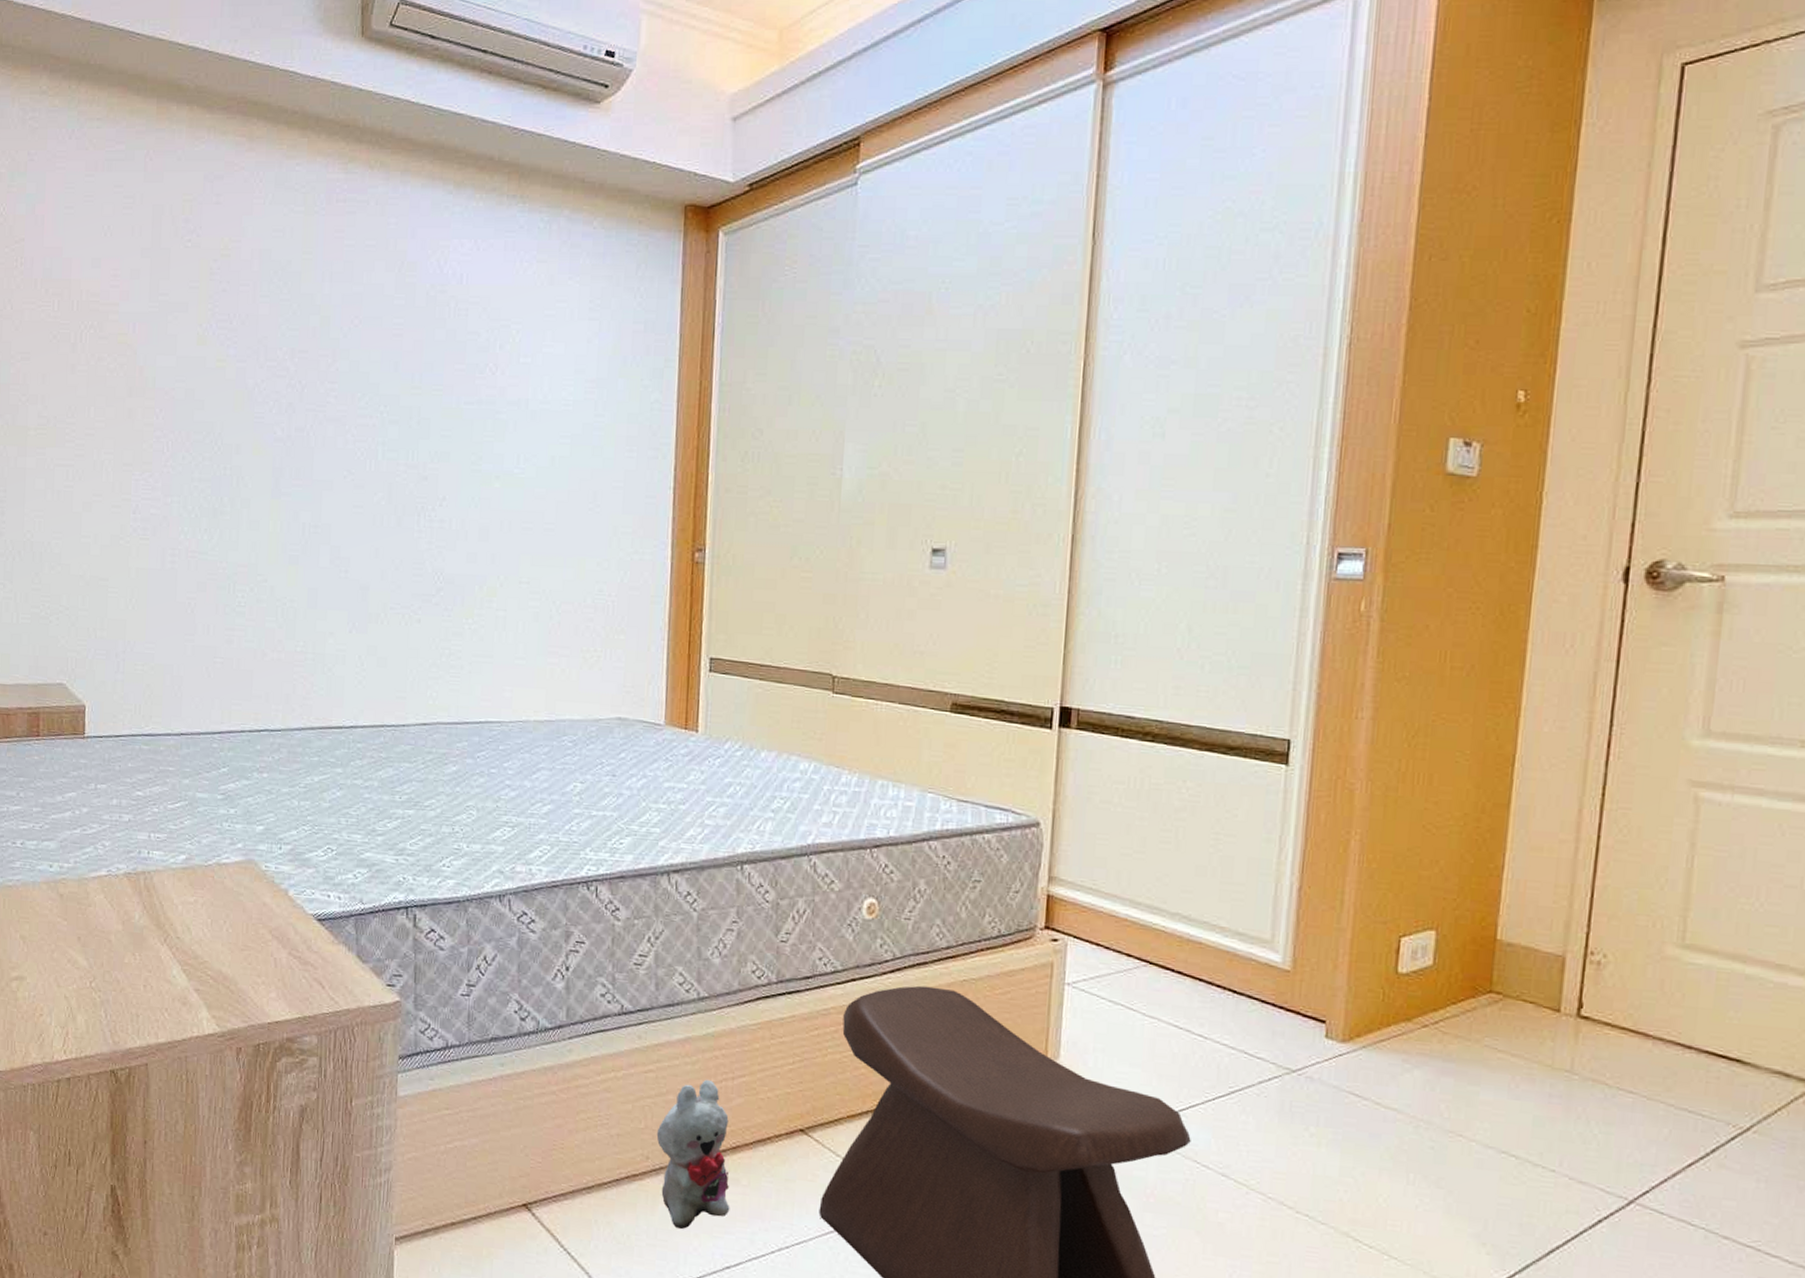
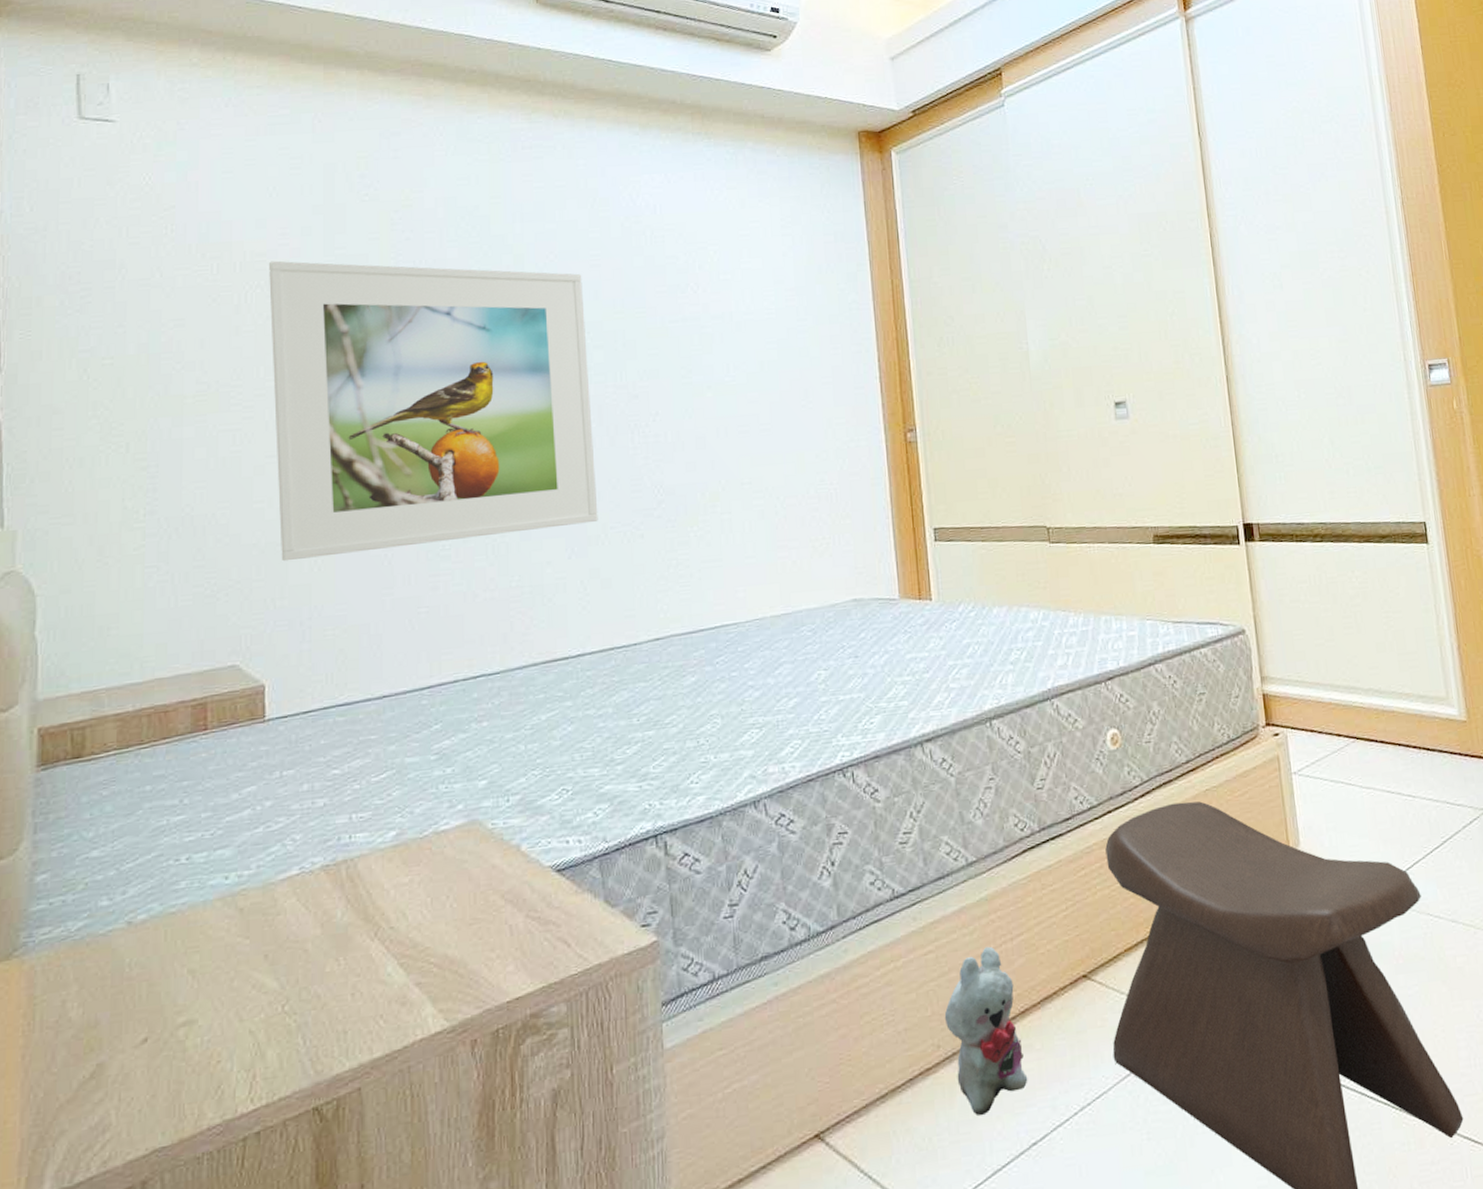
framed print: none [101,302,384,601] -> present [269,261,598,562]

